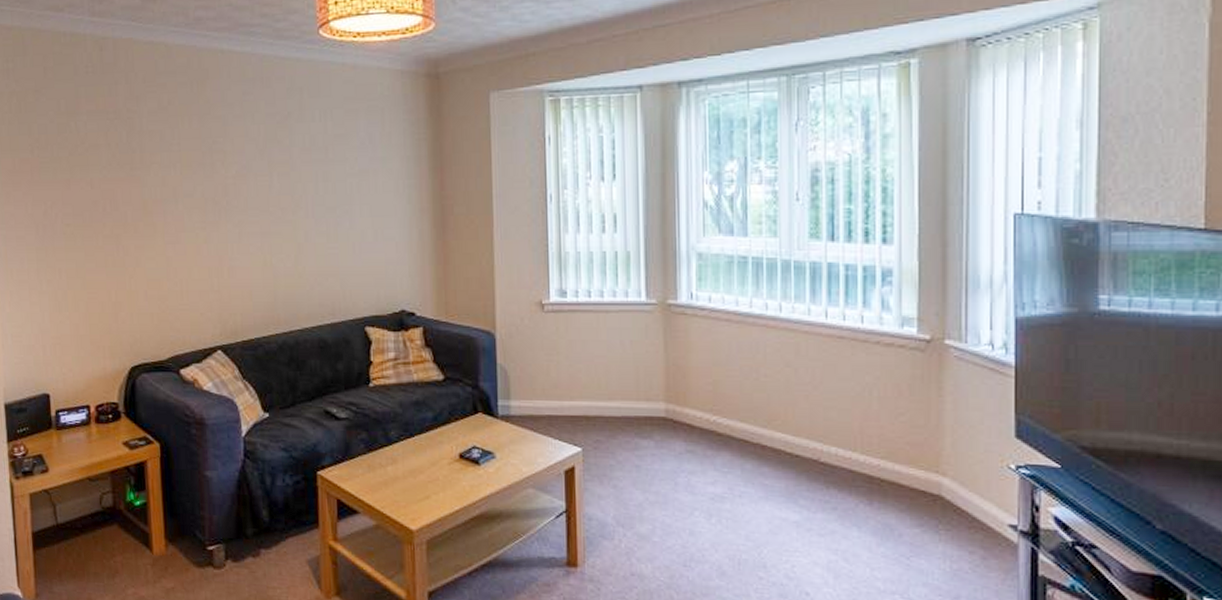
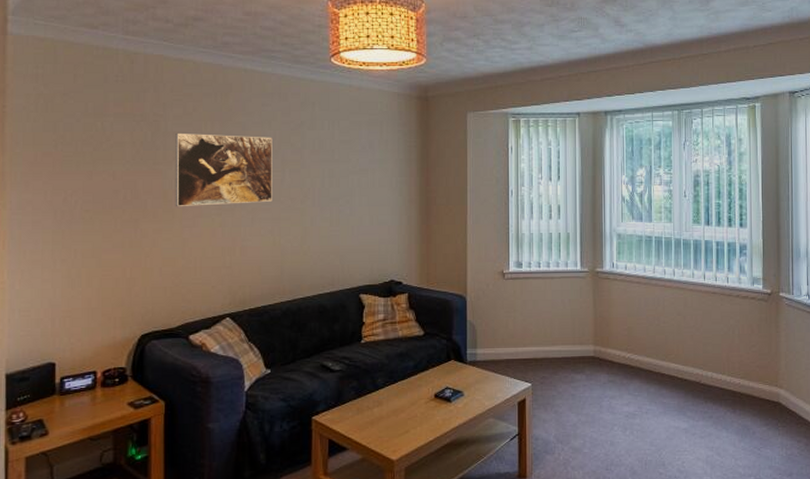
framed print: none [151,131,260,219] -> present [175,134,272,206]

